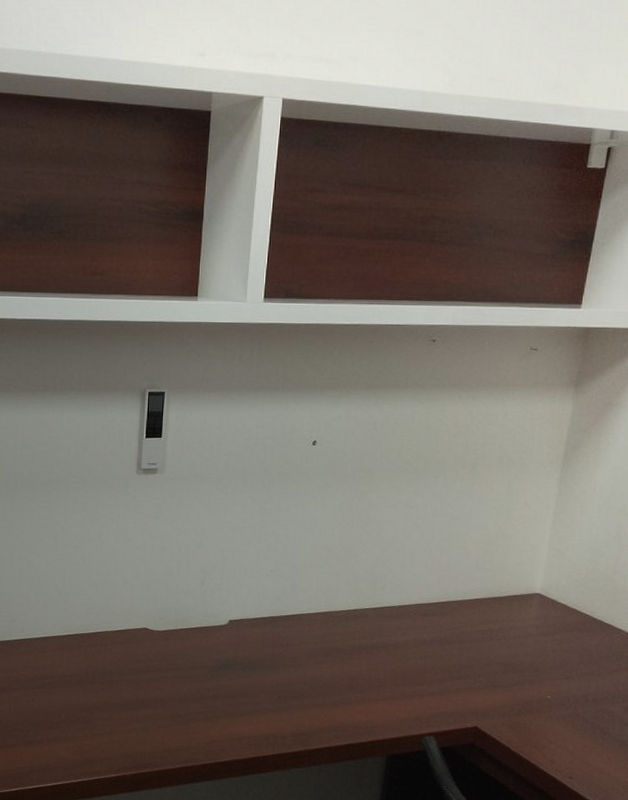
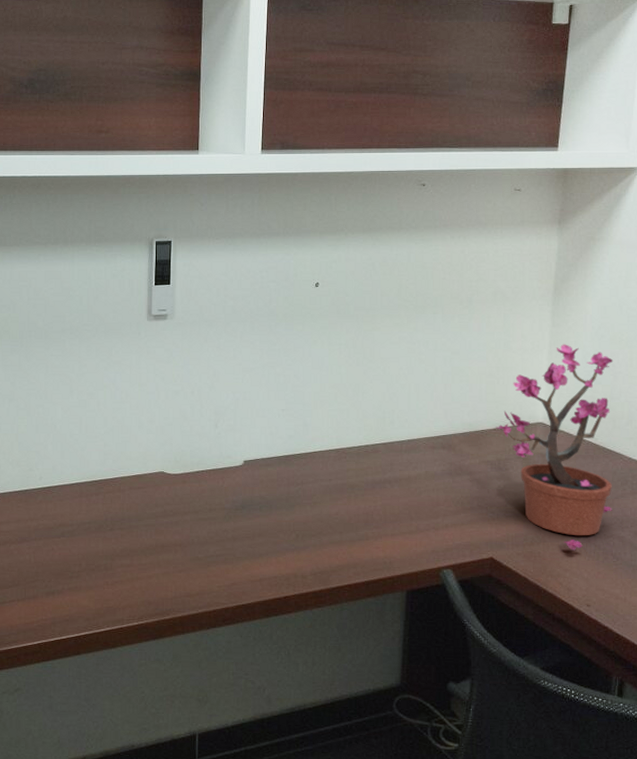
potted plant: none [489,513,620,723] -> present [495,344,614,551]

